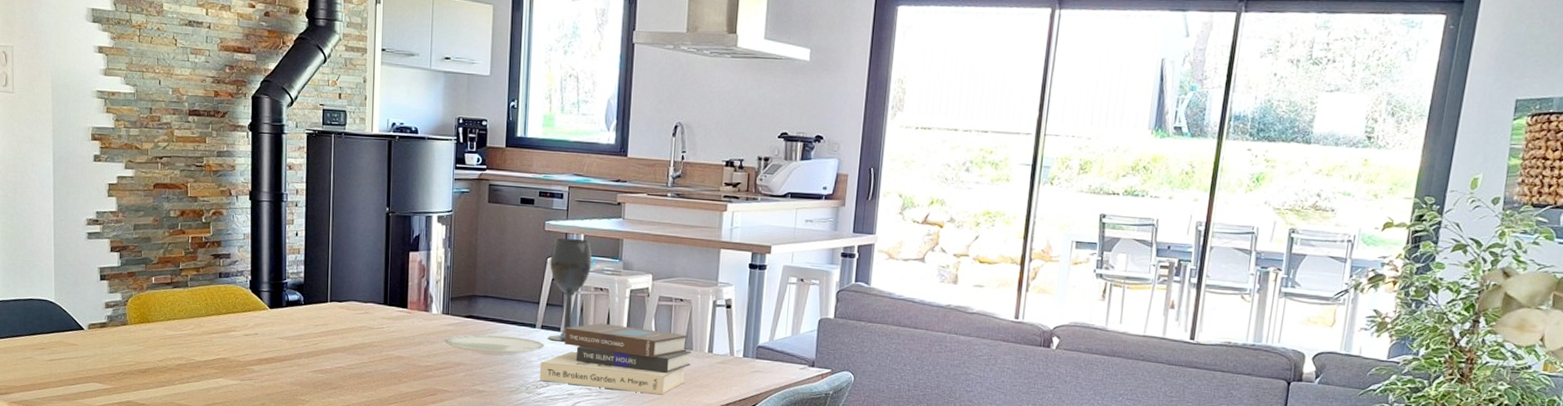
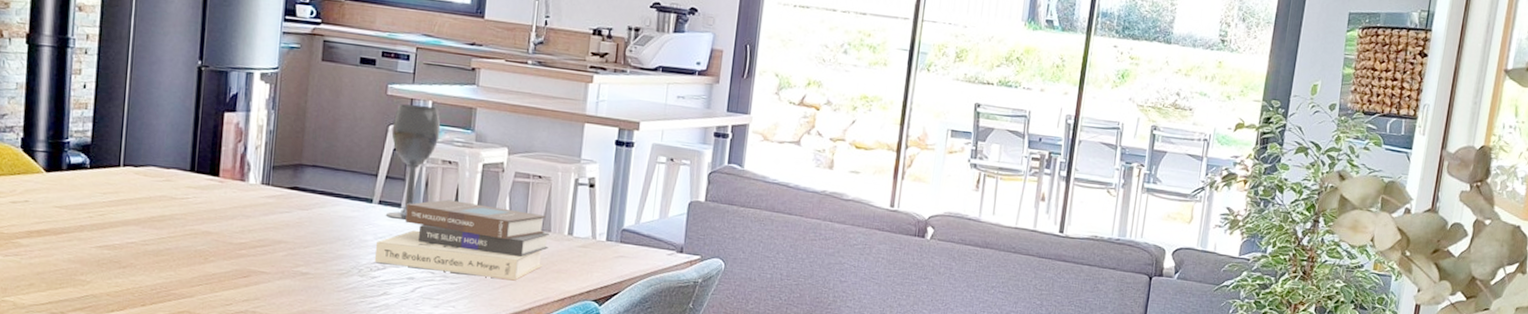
plate: present [444,334,544,356] -> none [262,208,382,234]

